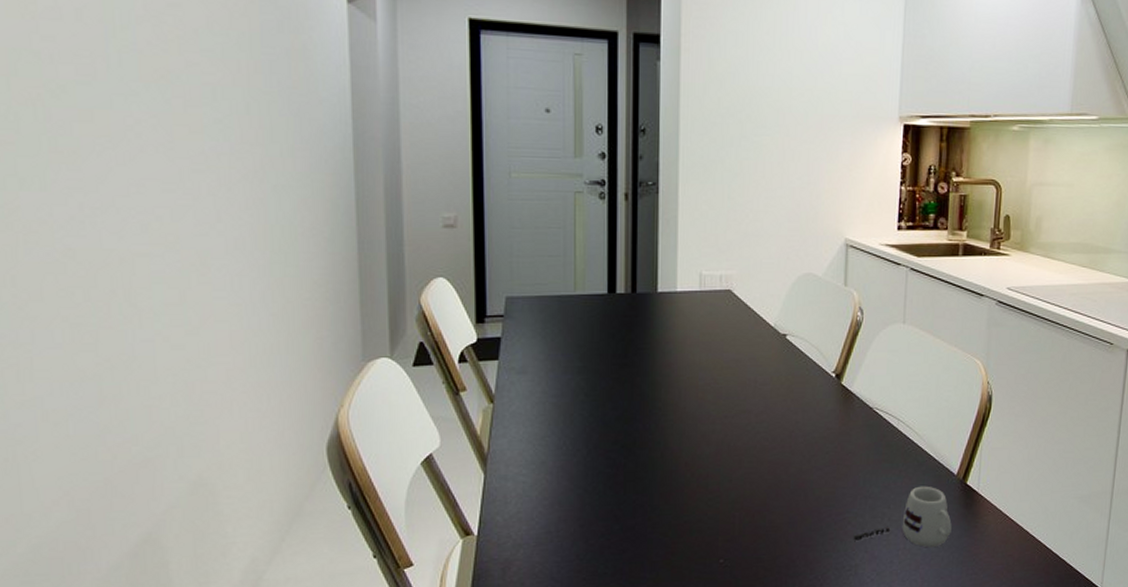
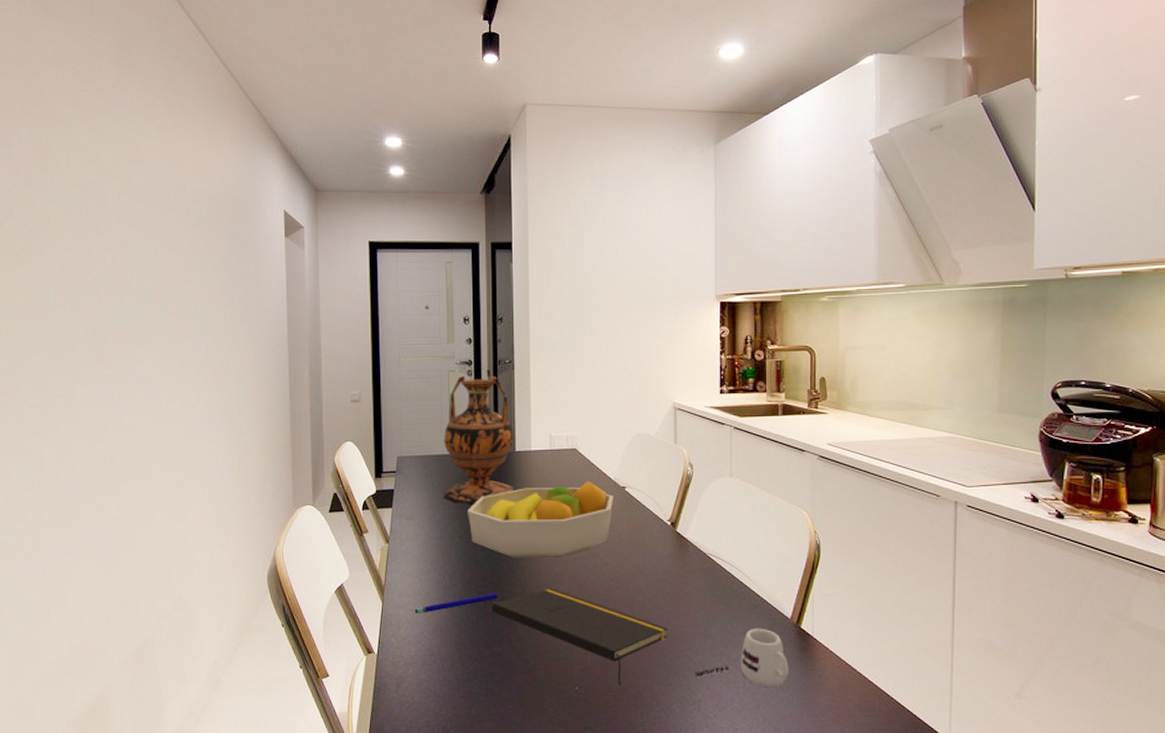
pen: none [526,458,631,487] -> present [414,593,498,614]
vase: none [566,198,656,357] -> present [444,375,514,506]
fruit bowl: none [596,327,773,418] -> present [468,480,614,559]
notepad: none [623,451,827,555] -> present [492,588,668,686]

